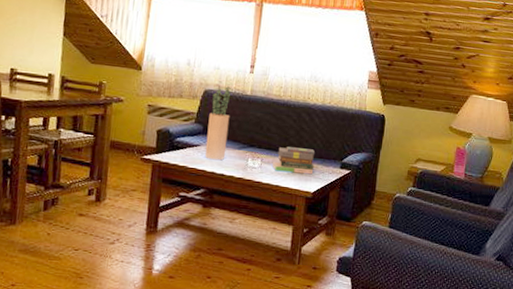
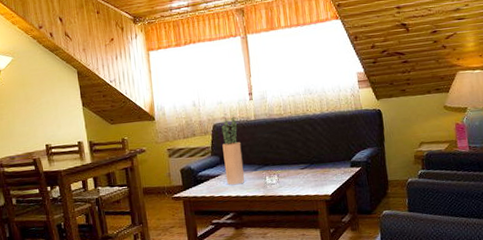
books: present [272,147,316,175] -> none [288,156,327,183]

